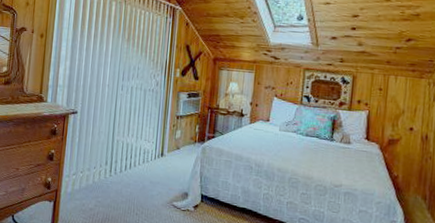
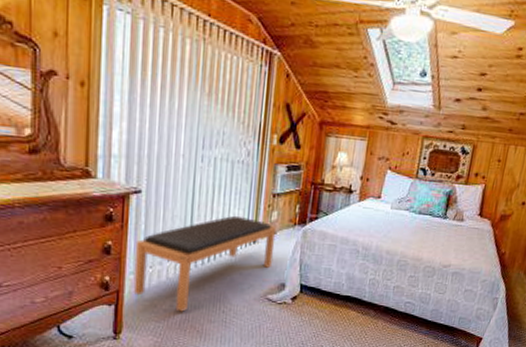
bench: none [67,133,180,212] -> present [133,215,277,312]

